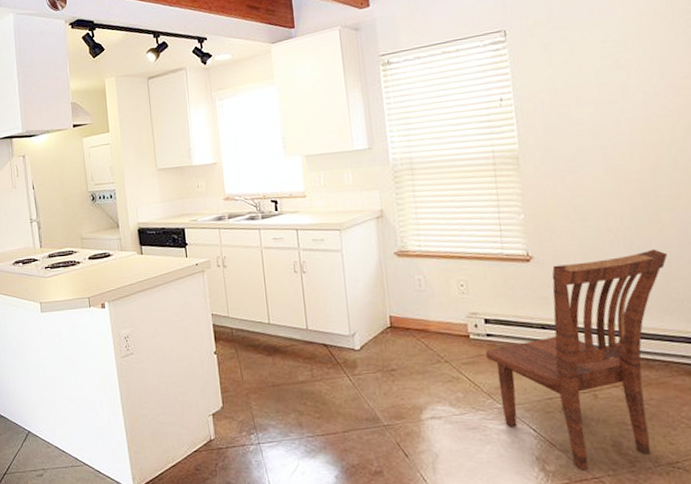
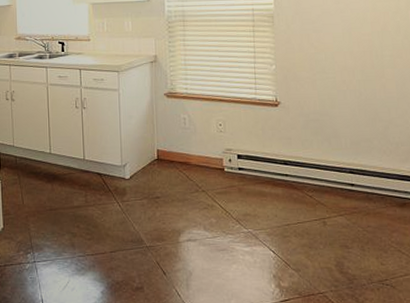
dining chair: present [485,249,668,470] -> none [236,99,389,287]

